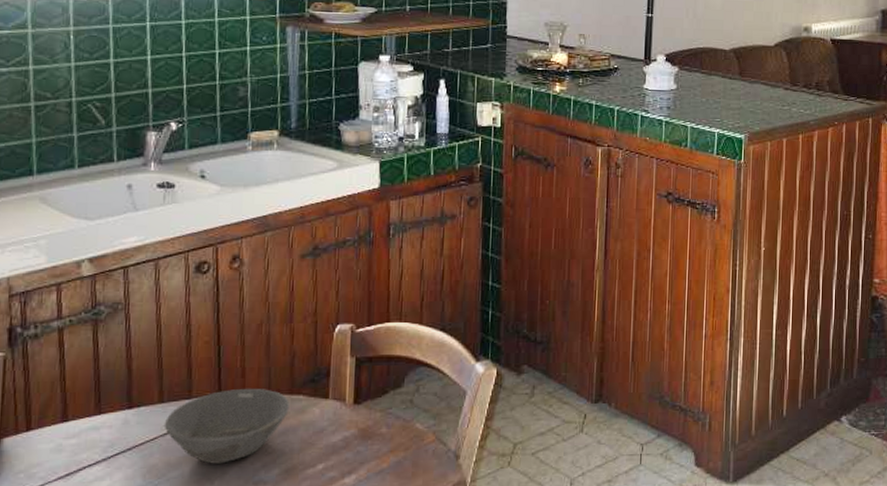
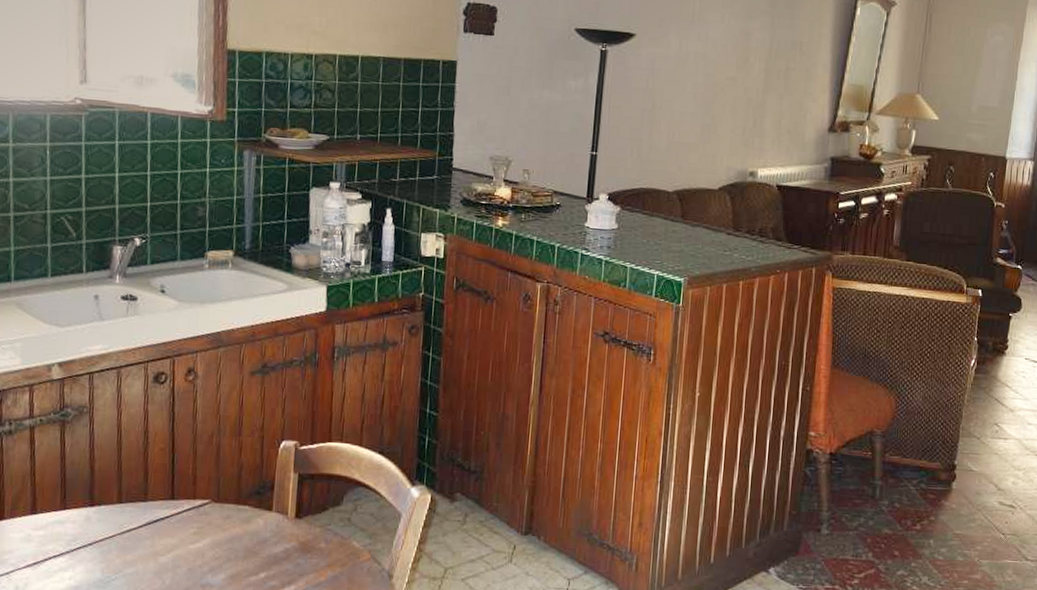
bowl: present [164,388,289,464] -> none [121,495,236,565]

